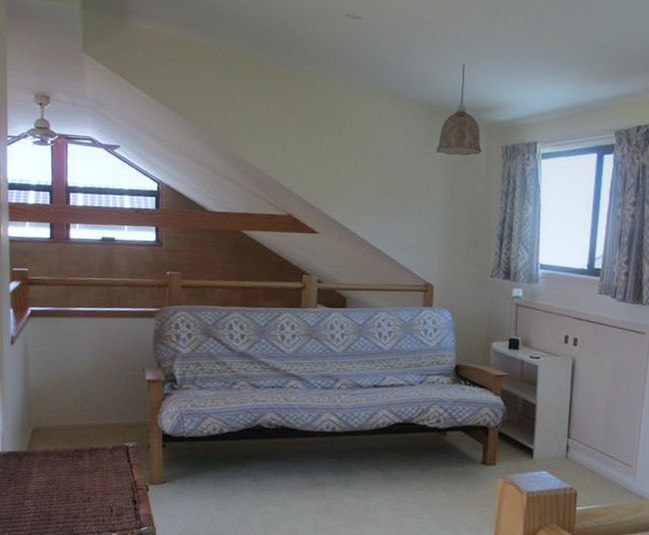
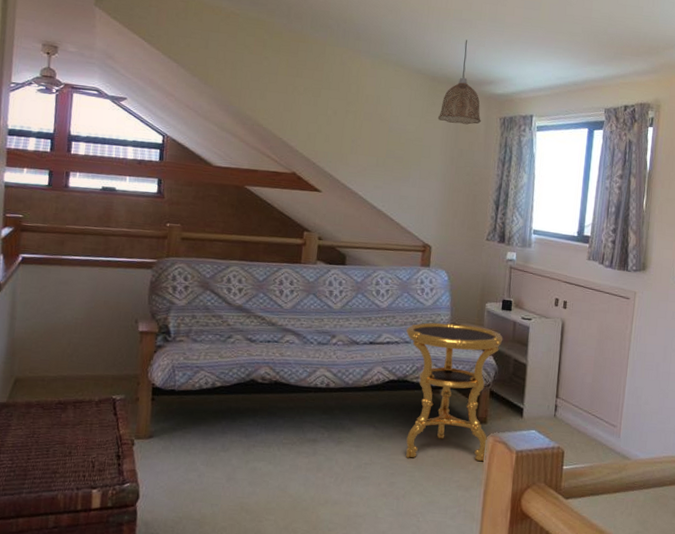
side table: none [411,363,511,504] -> present [406,322,503,462]

